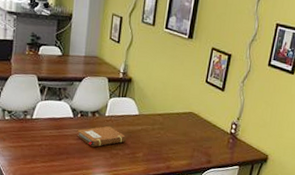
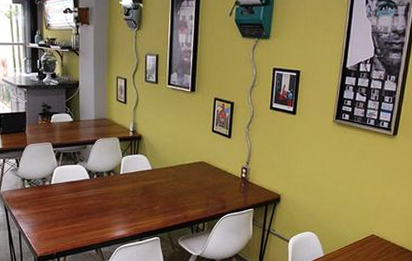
notebook: present [77,125,127,148] -> none [95,183,143,206]

